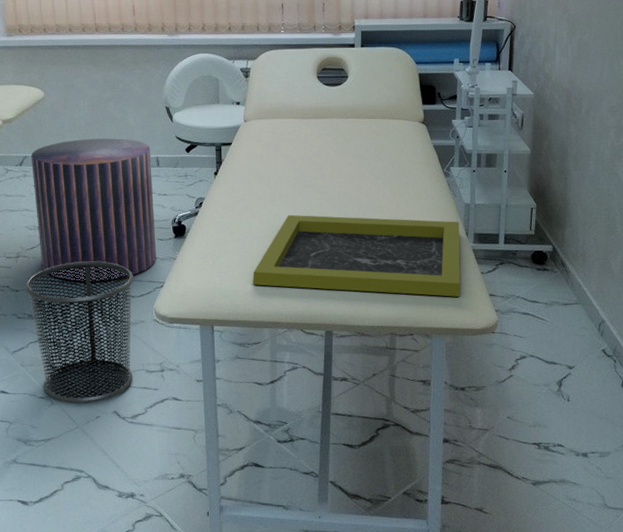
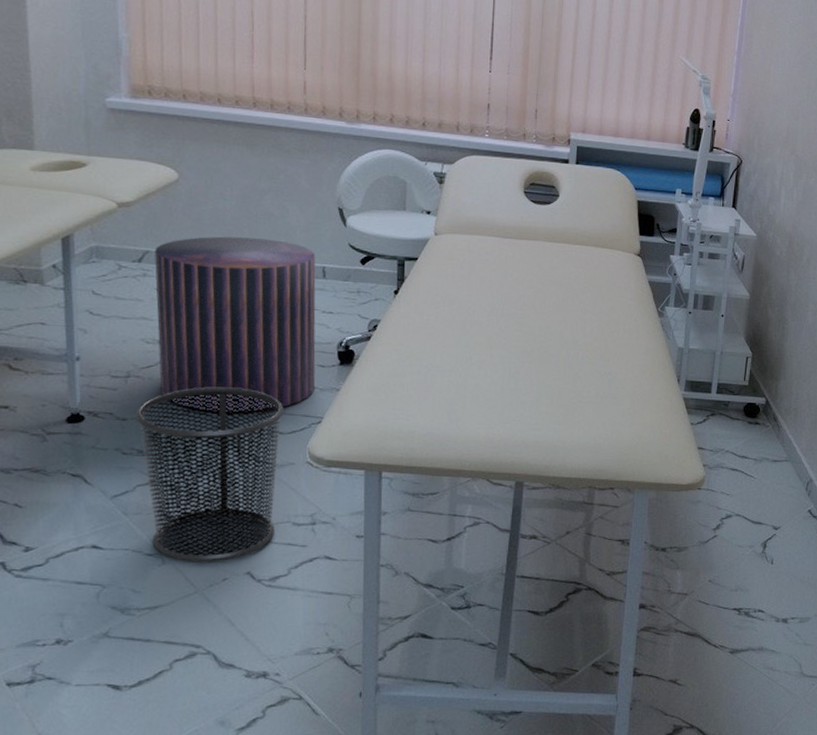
tray: present [252,214,460,297] -> none [432,346,671,449]

